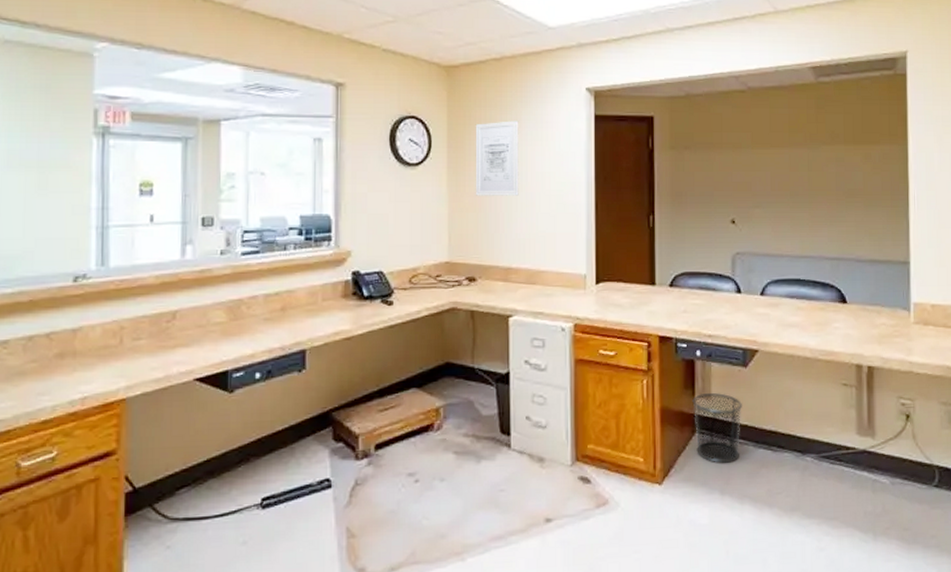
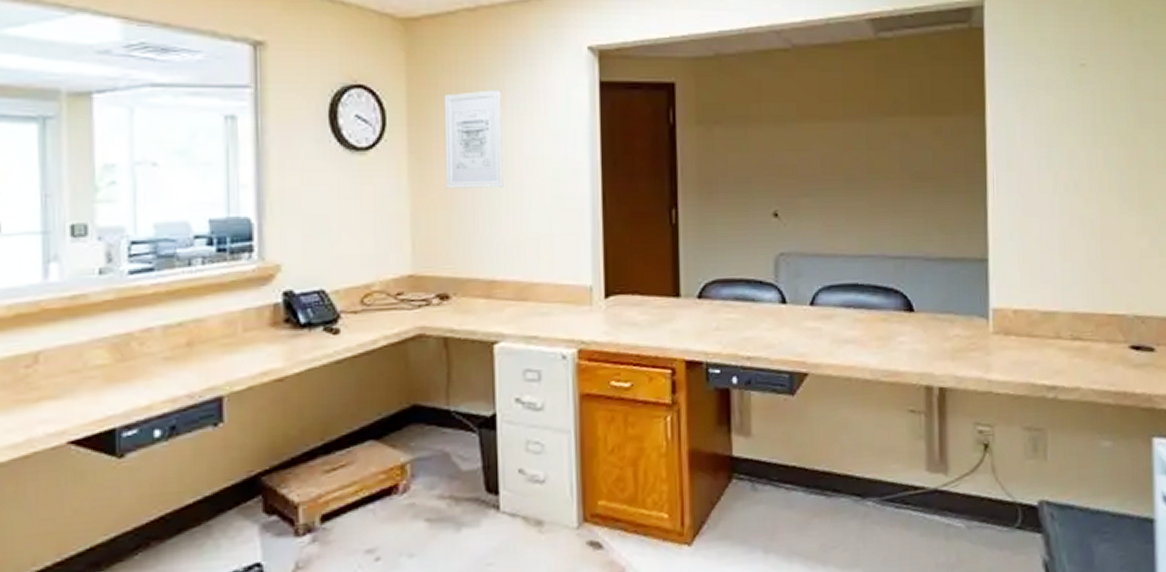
waste bin: present [692,392,742,463] -> none [728,428,789,515]

